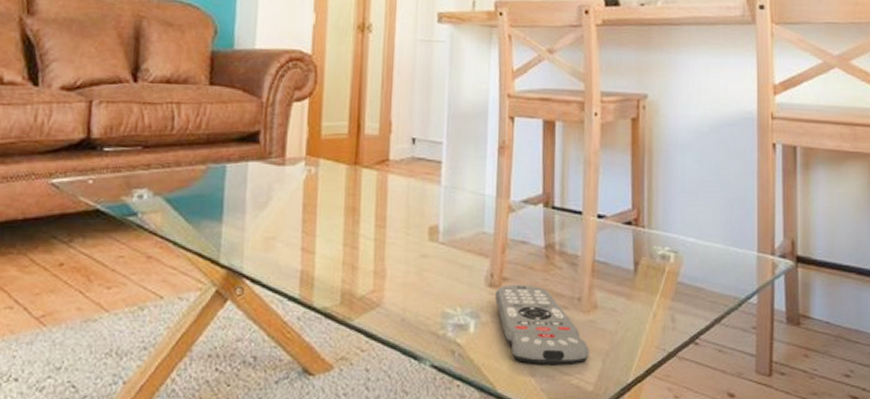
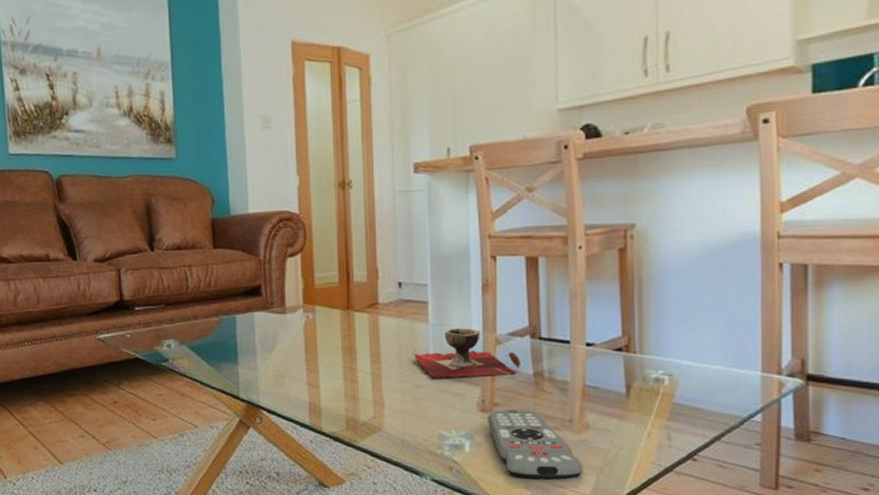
decorative bowl: none [421,191,532,248] -> present [412,327,520,378]

